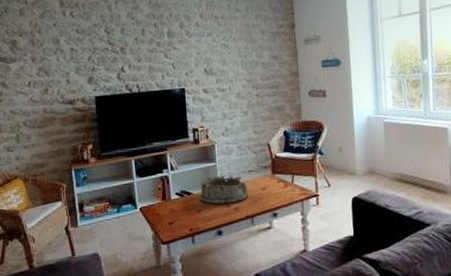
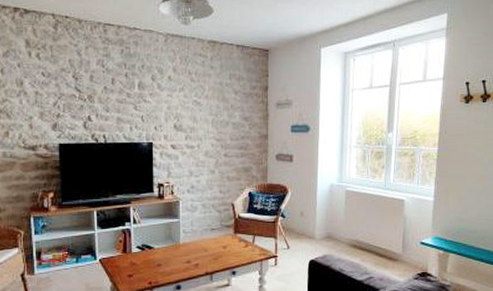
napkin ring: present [199,175,248,204] -> none [160,232,209,260]

